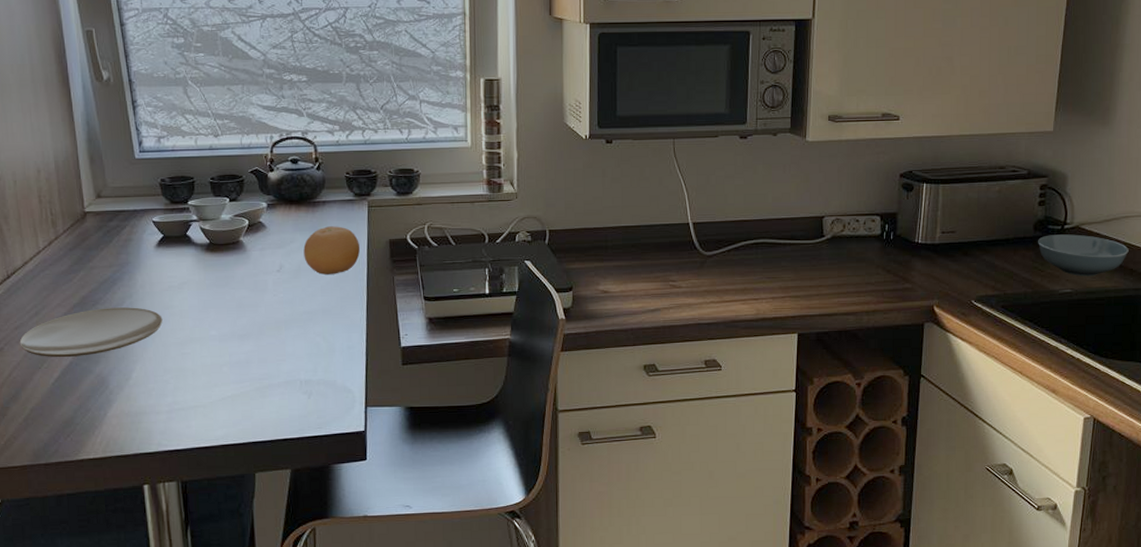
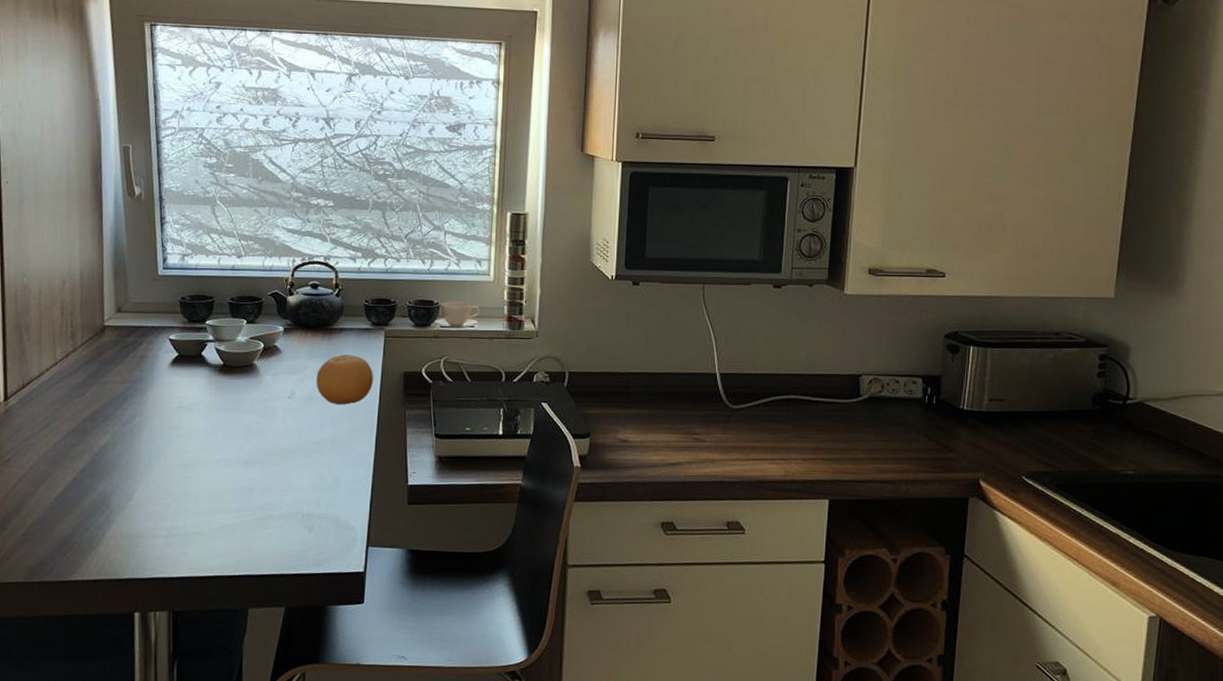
plate: present [19,307,163,358] -> none [27,424,170,473]
teacup: none [414,168,460,196] -> present [433,301,480,329]
bowl: present [1037,234,1129,277] -> none [1096,410,1200,459]

